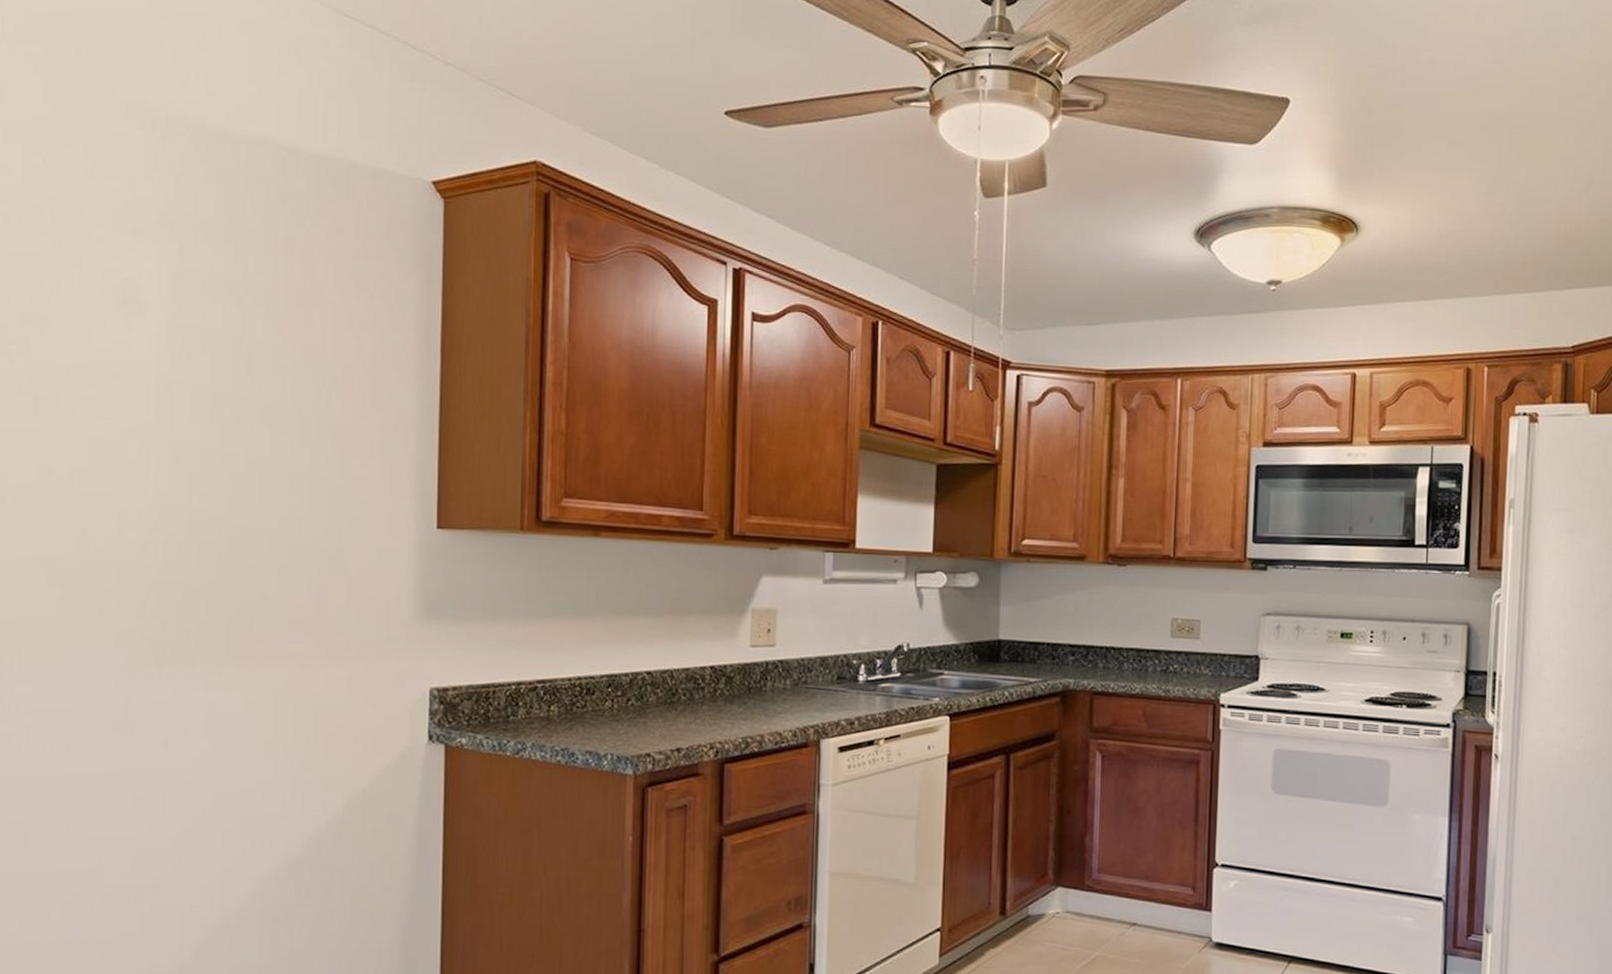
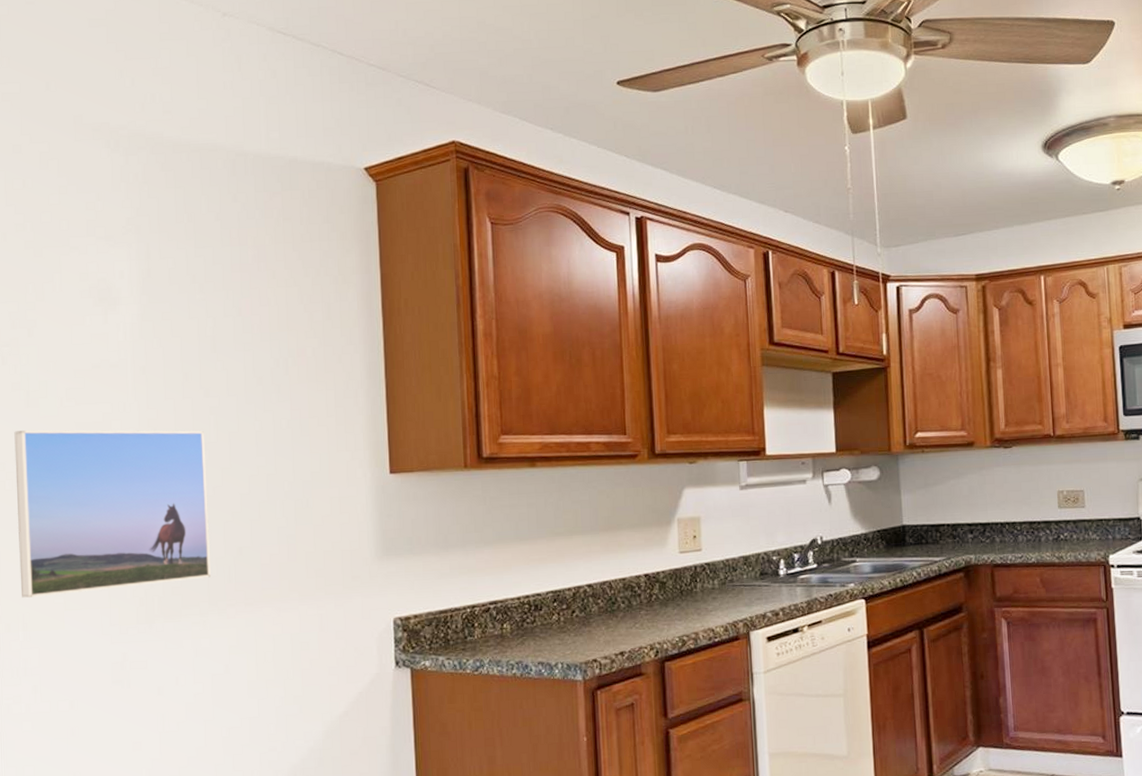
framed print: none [17,441,233,628] -> present [14,430,211,598]

